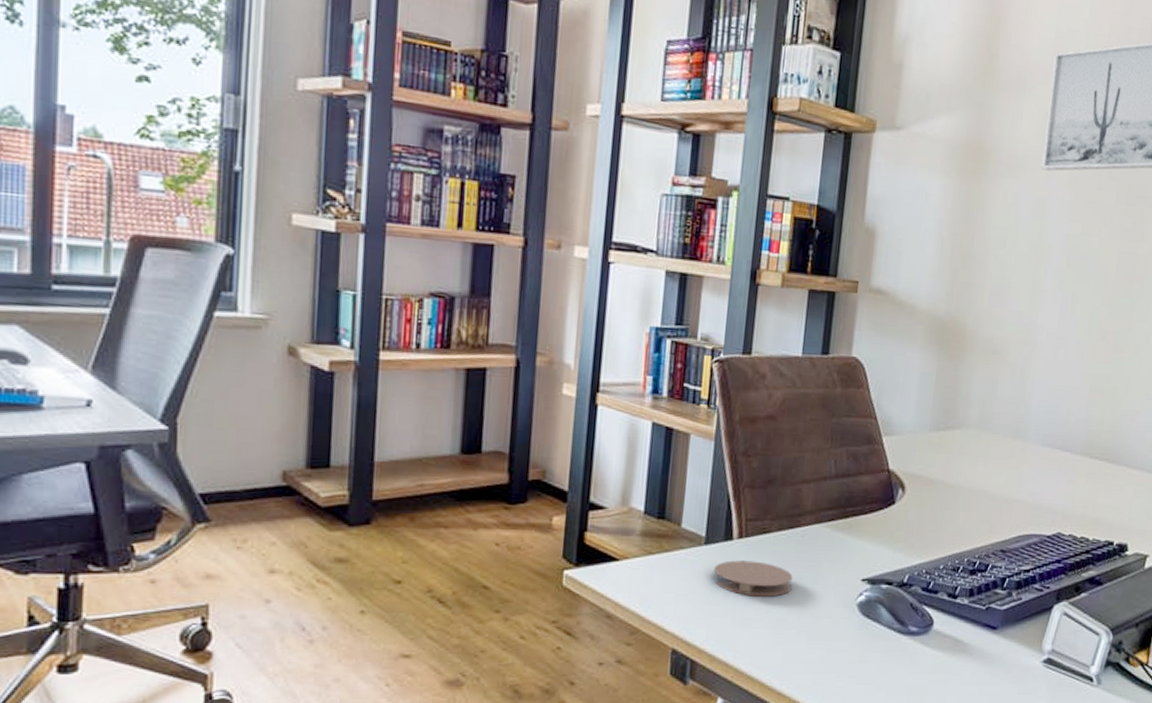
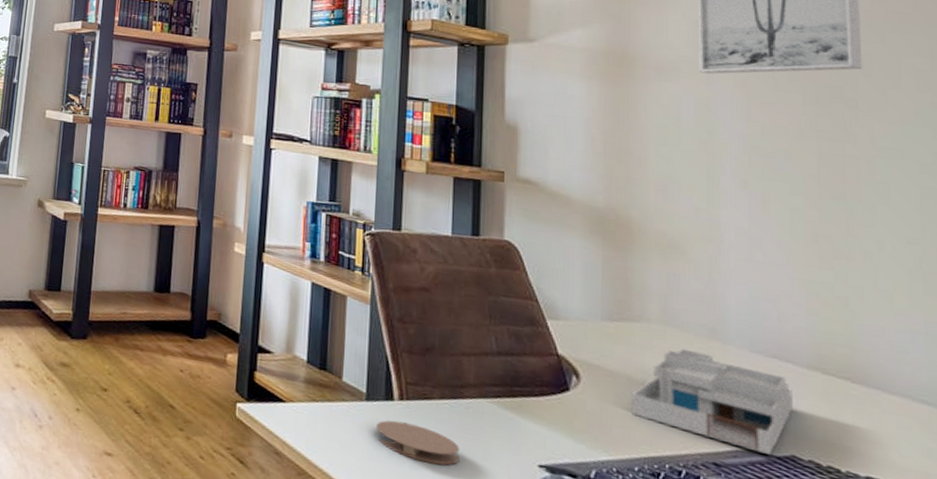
desk organizer: none [943,450,1067,536] -> present [631,348,793,456]

